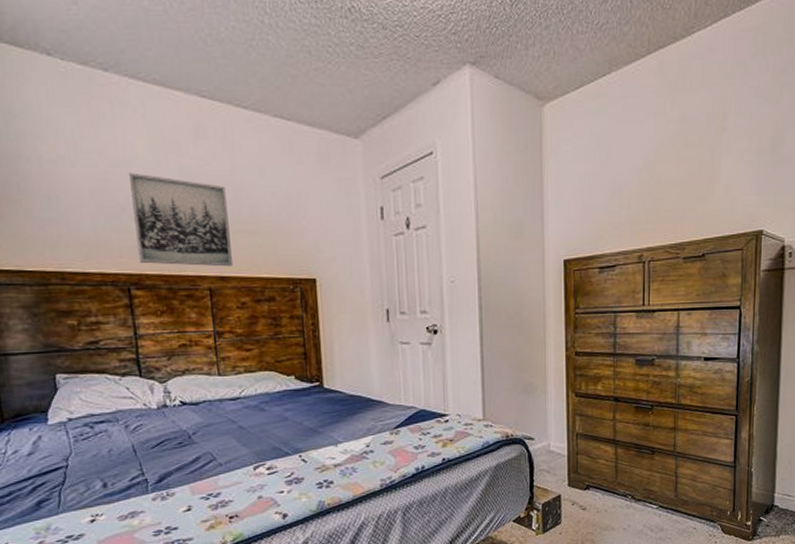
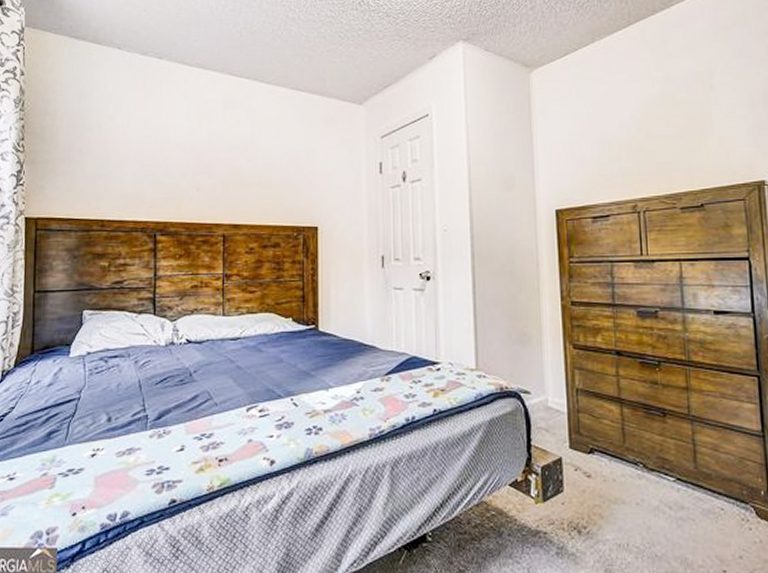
wall art: present [128,172,233,267] -> none [166,137,245,216]

